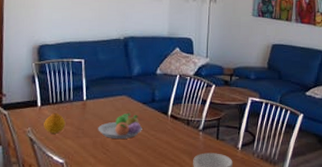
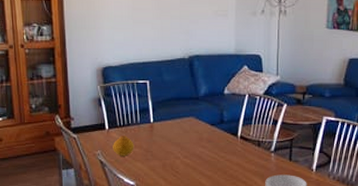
fruit bowl: present [98,112,142,139] -> none [167,134,212,161]

